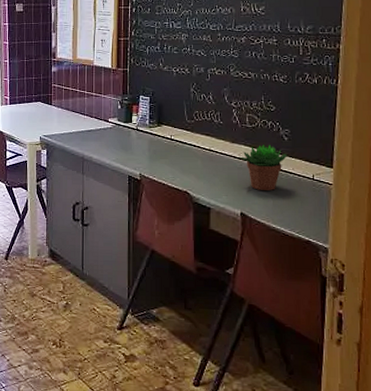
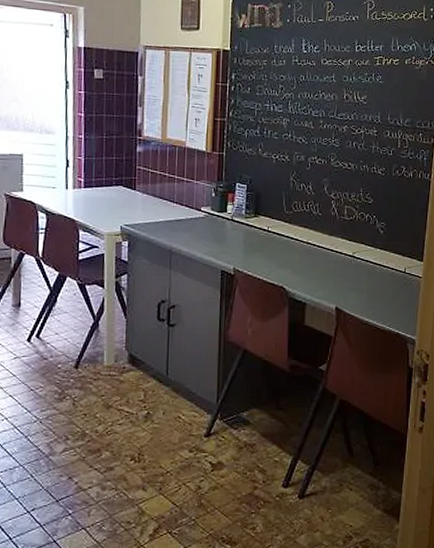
succulent plant: present [238,144,287,190] -> none [336,237,382,284]

